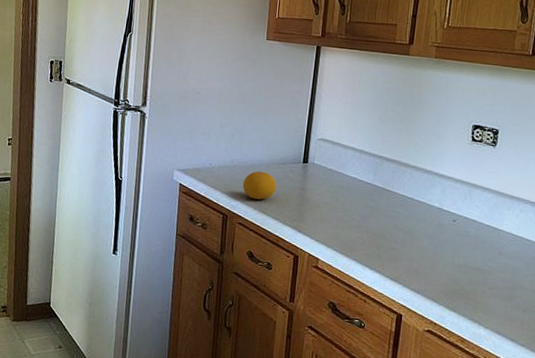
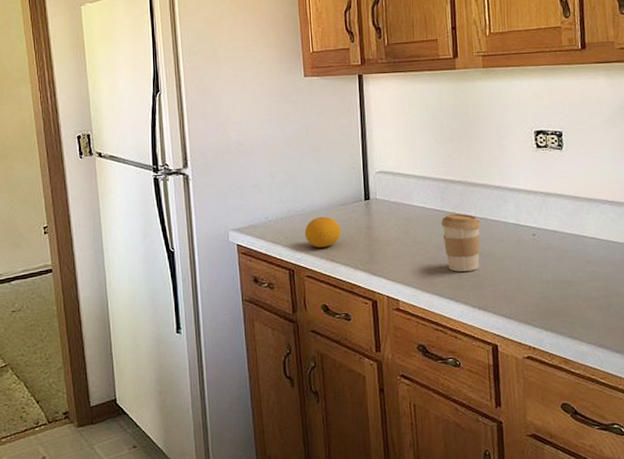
coffee cup: none [369,188,407,244] -> present [441,213,481,272]

